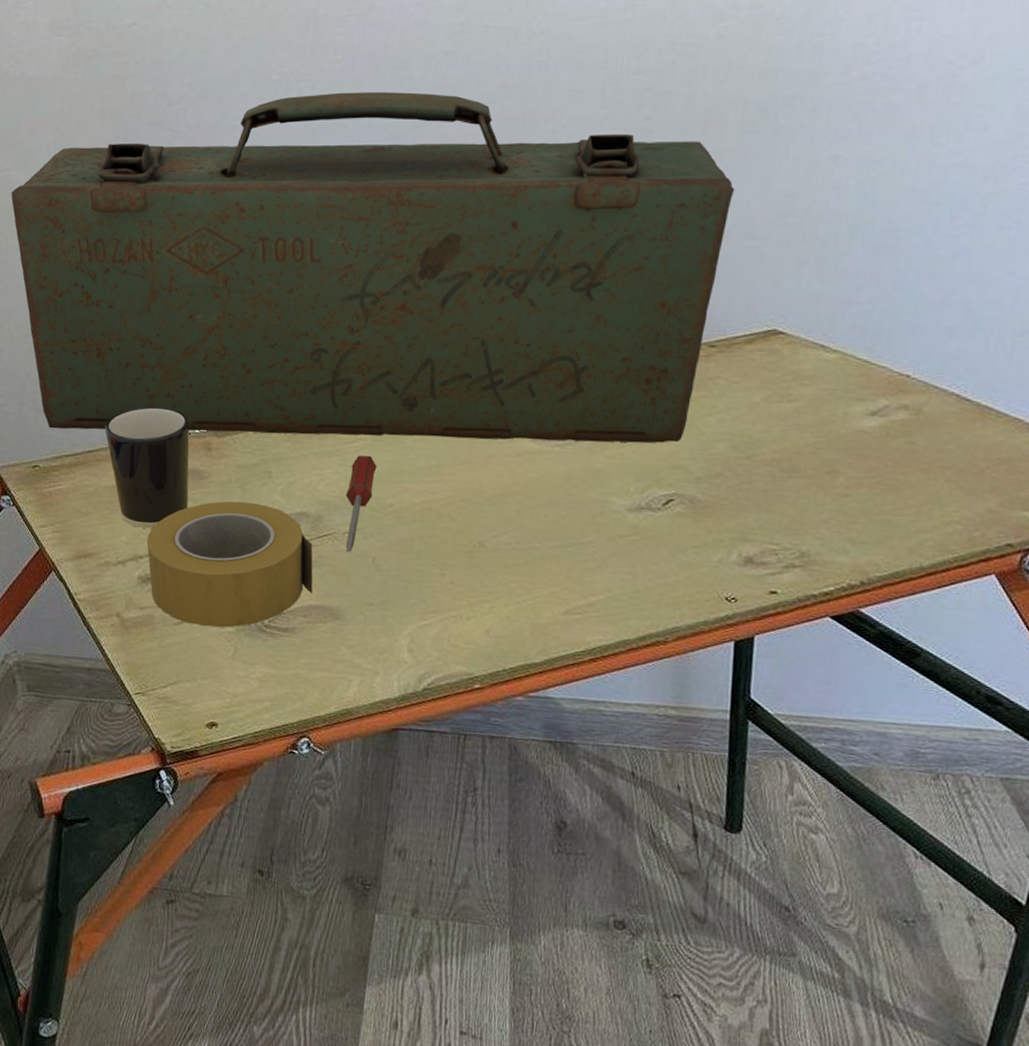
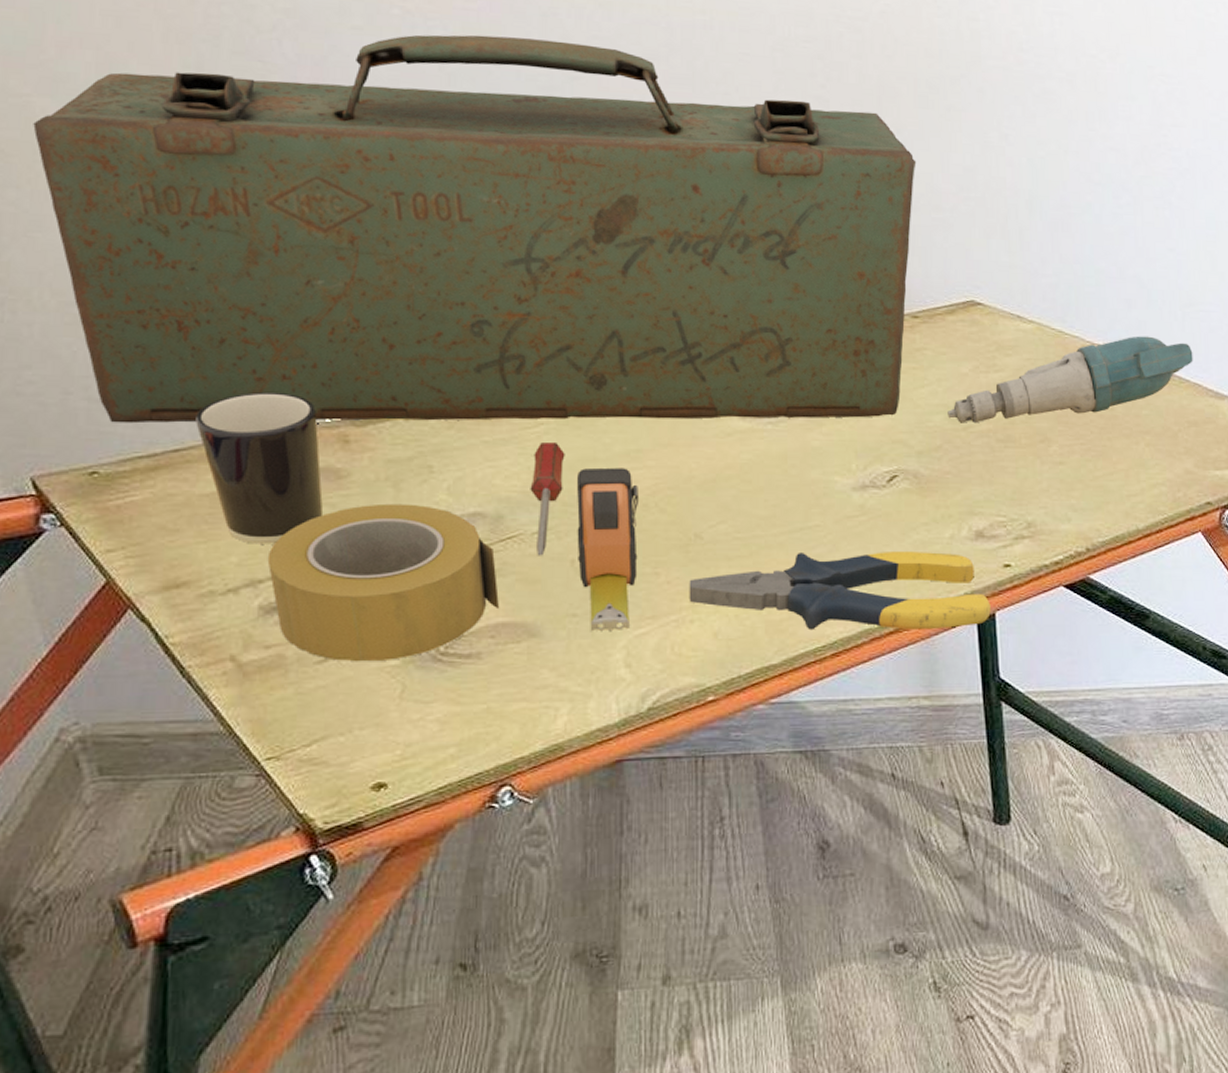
tape measure: none [378,479,435,620] -> present [577,467,640,631]
pliers: none [467,565,751,647] -> present [689,550,991,631]
power drill: none [732,366,1019,452] -> present [947,336,1193,423]

